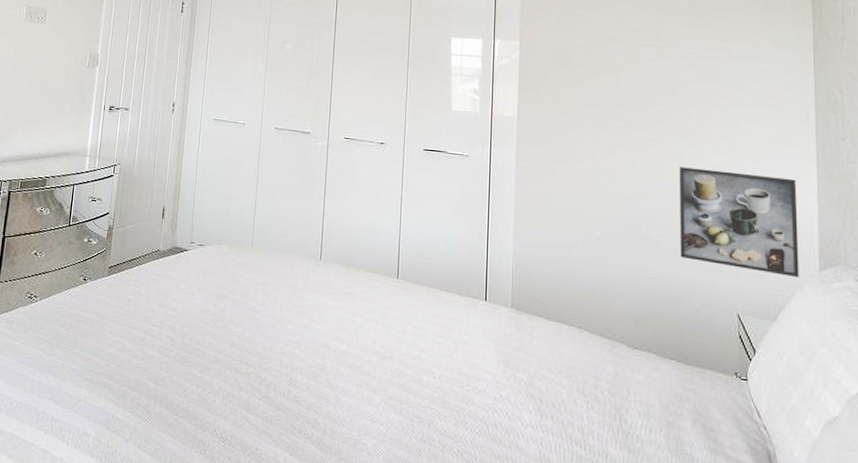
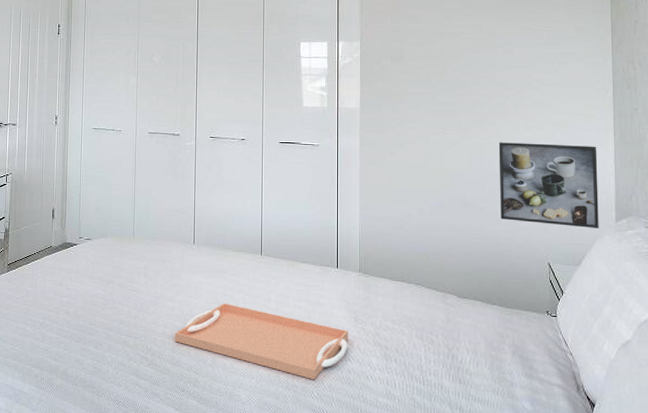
serving tray: none [293,332,497,433] -> present [174,303,349,380]

